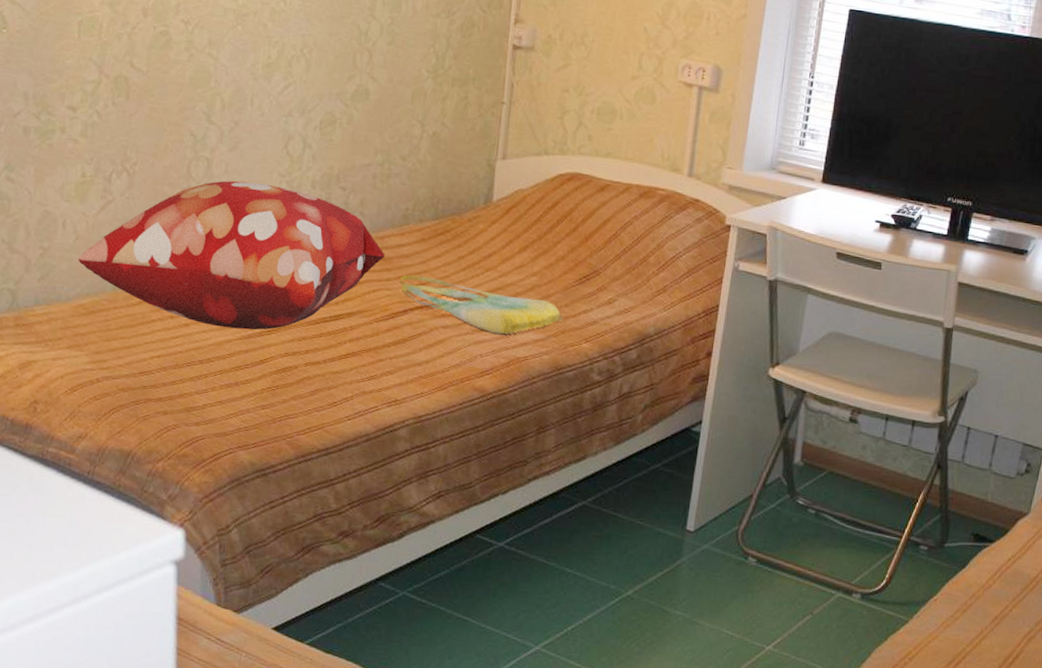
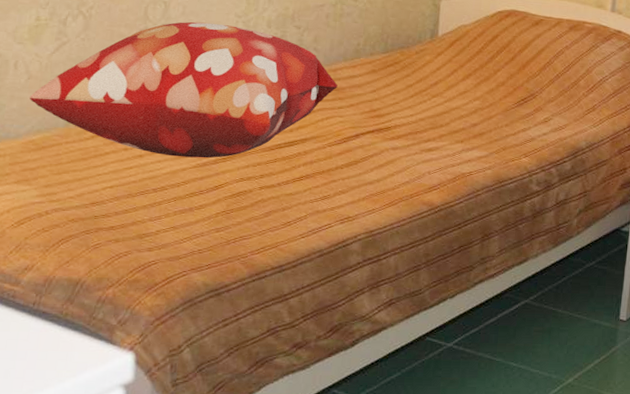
tote bag: present [399,274,563,335] -> none [351,102,504,153]

